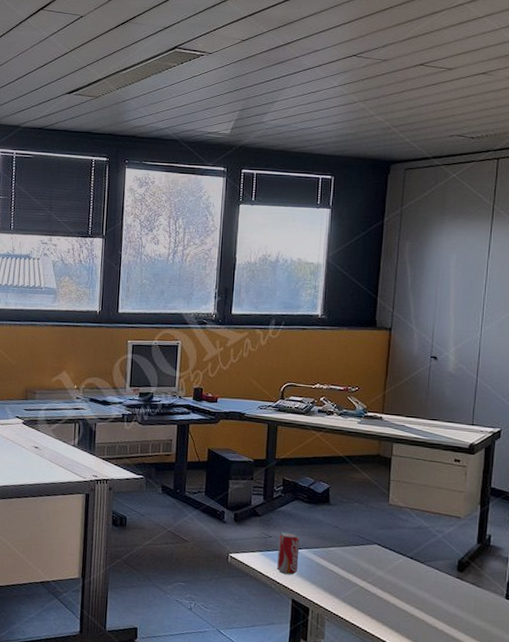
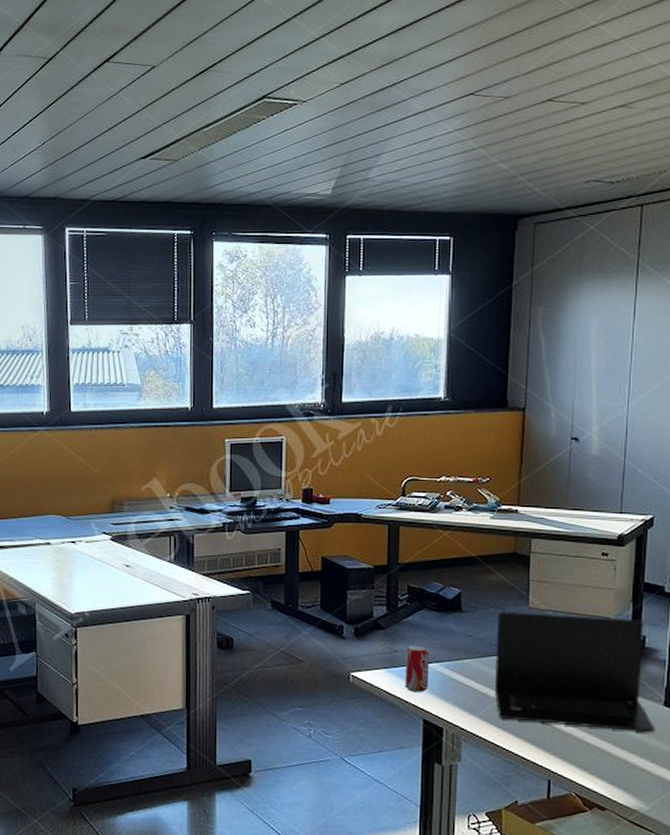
laptop: none [356,507,497,623] -> present [494,611,655,733]

